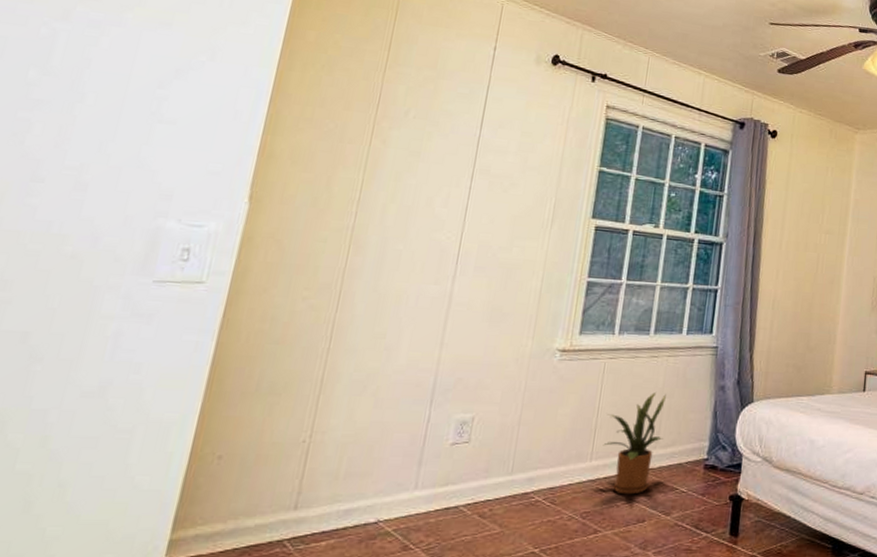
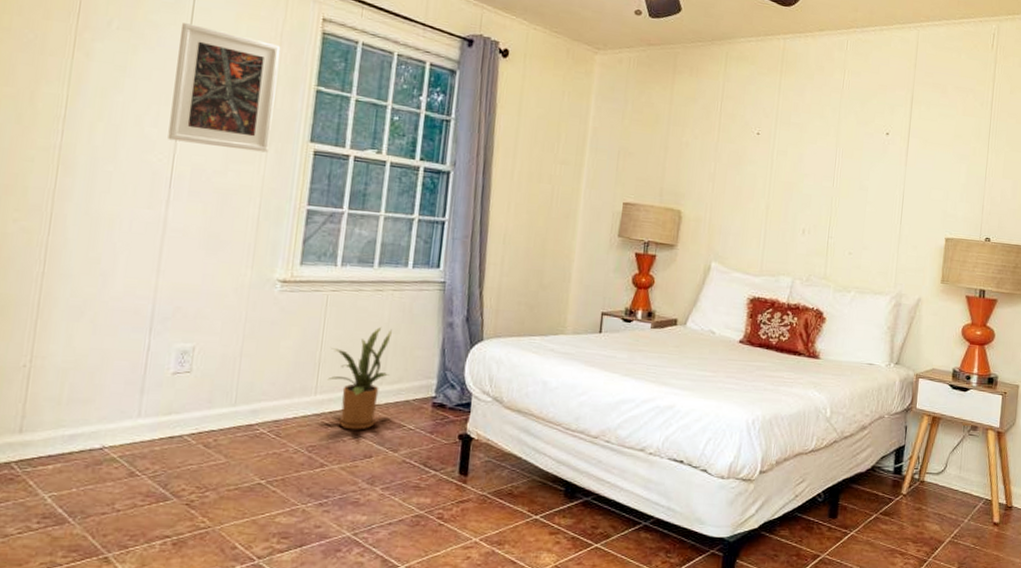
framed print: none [456,110,567,229] -> present [167,22,281,153]

